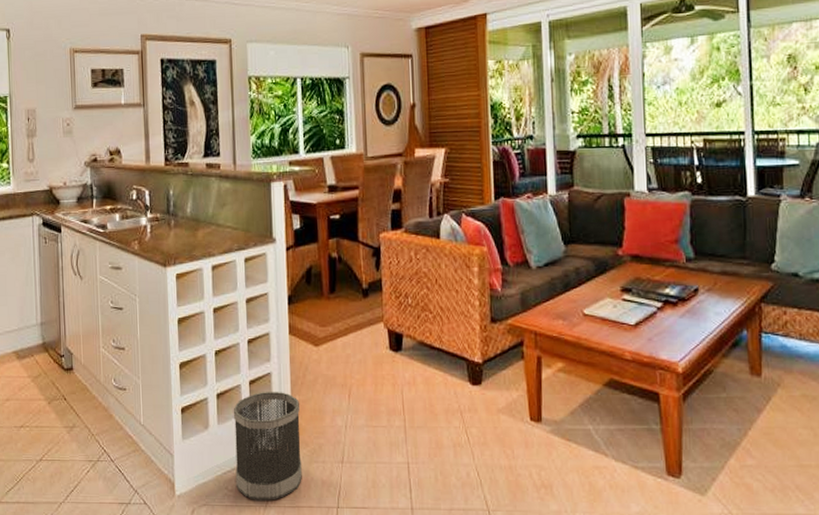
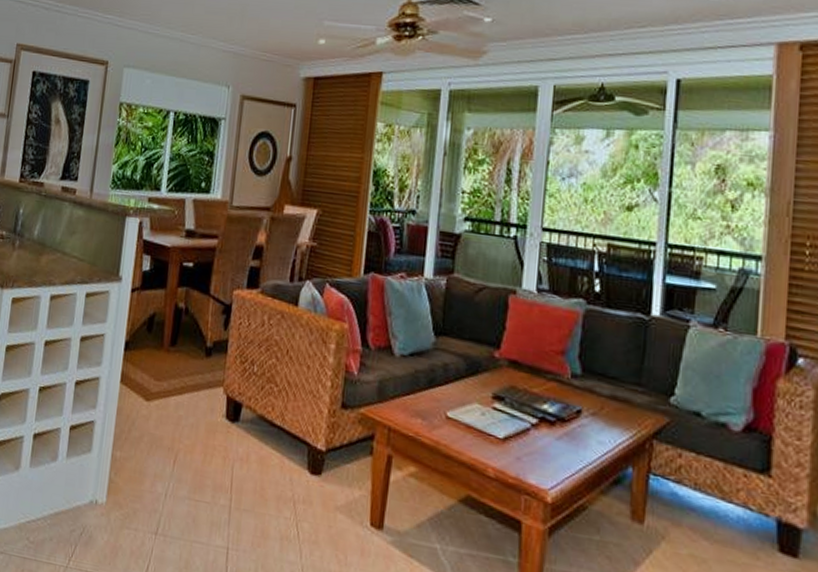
wastebasket: present [233,392,302,501] -> none [38,440,120,562]

